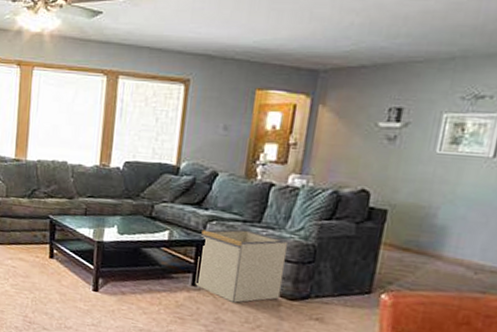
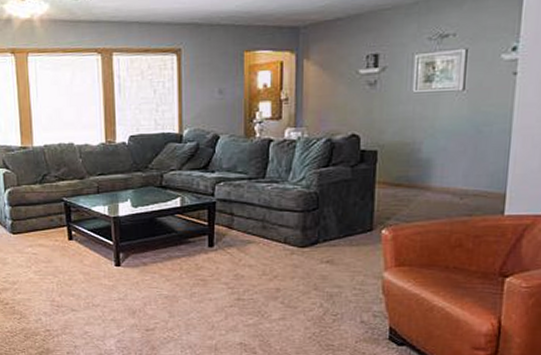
storage bin: present [195,228,287,303] -> none [211,185,292,257]

